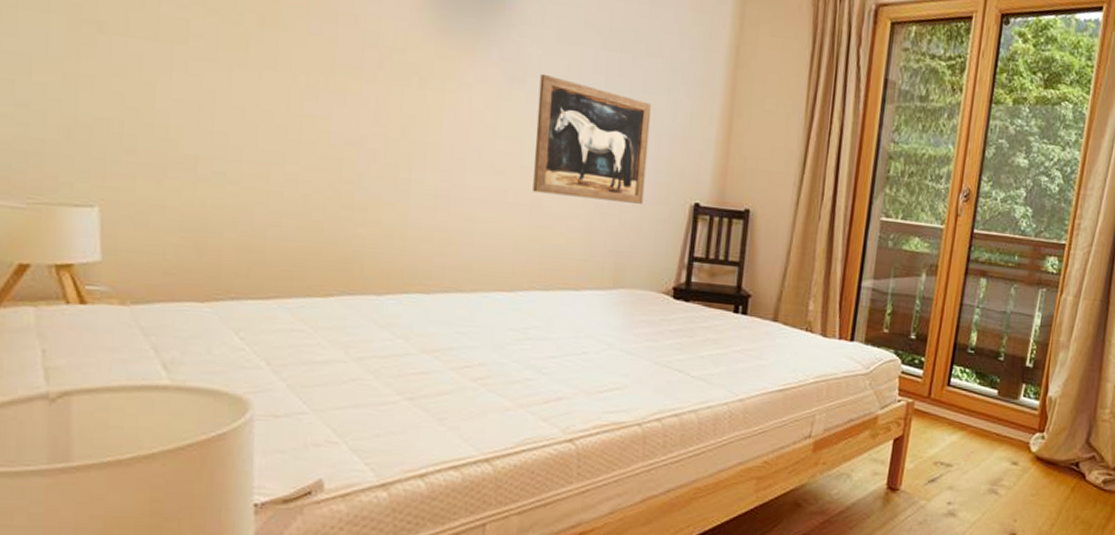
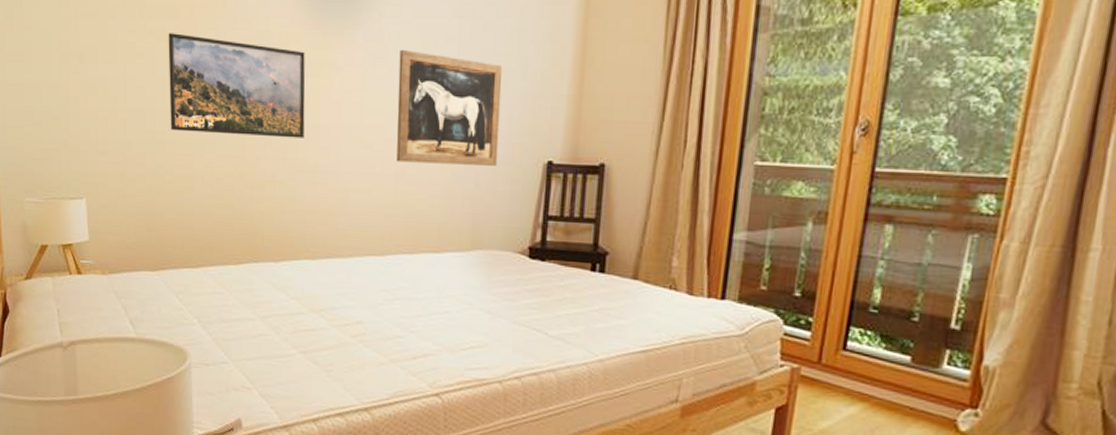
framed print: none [237,15,427,157] -> present [168,33,306,138]

